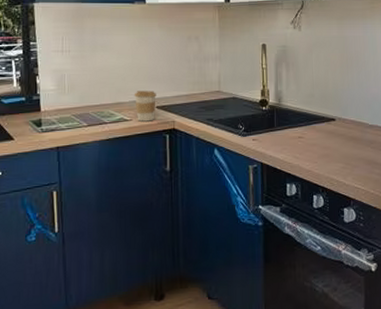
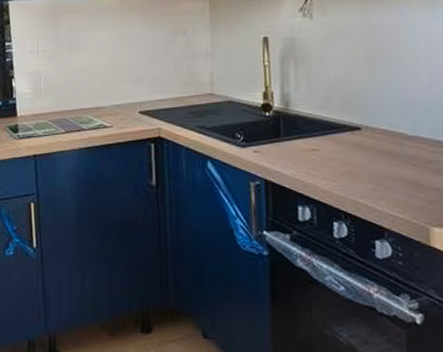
coffee cup: present [134,91,156,122] -> none [114,93,139,129]

